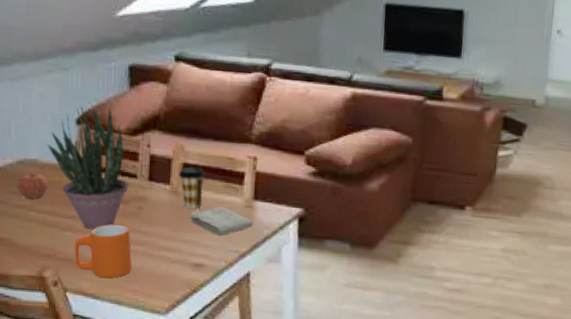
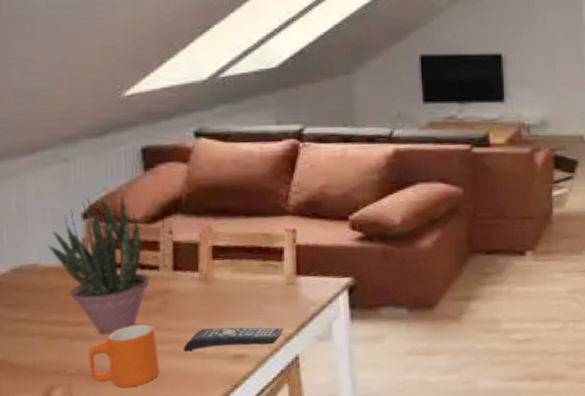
apple: present [17,172,49,199] -> none [13,279,53,311]
remote control: none [152,236,239,259] -> present [183,327,284,352]
coffee cup: present [178,167,205,209] -> none [207,248,238,295]
washcloth: present [189,206,253,235] -> none [224,287,297,319]

